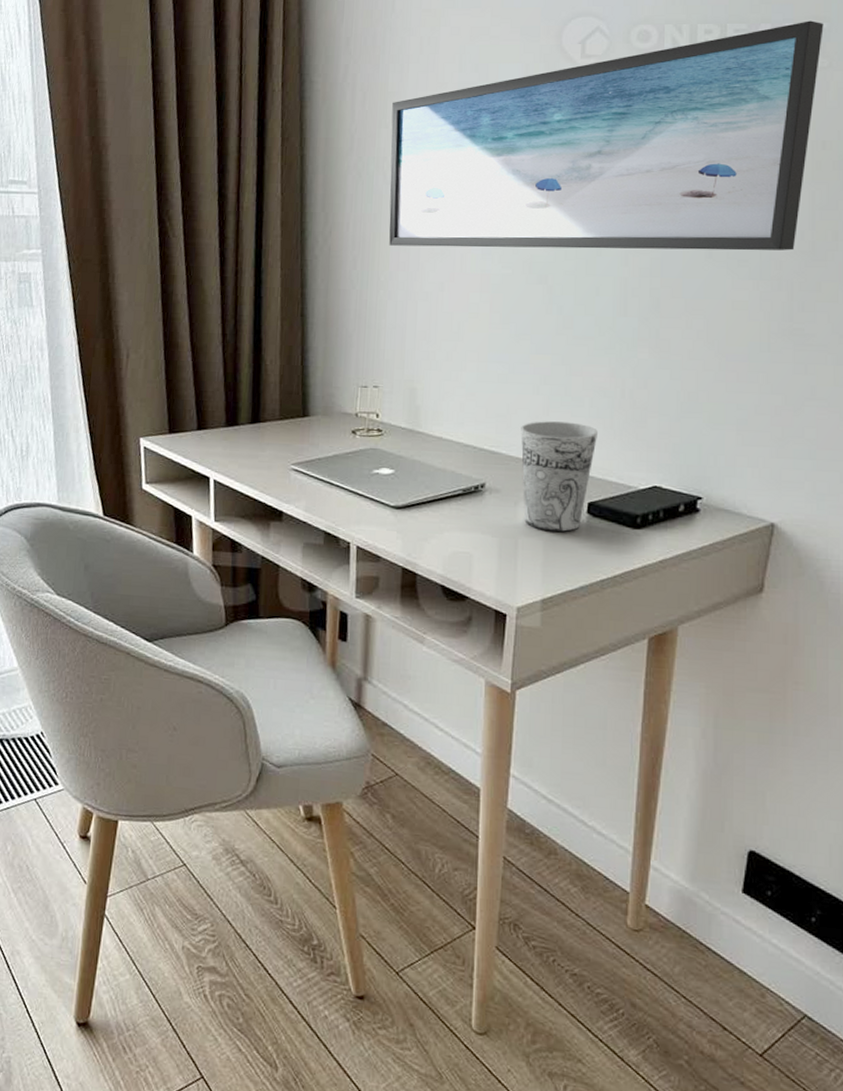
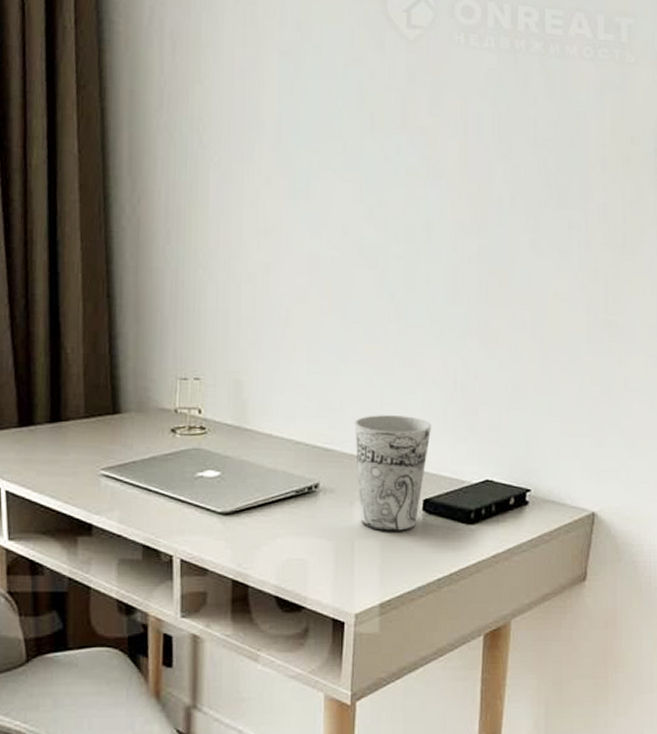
wall art: present [389,20,824,251] -> none [206,14,630,243]

